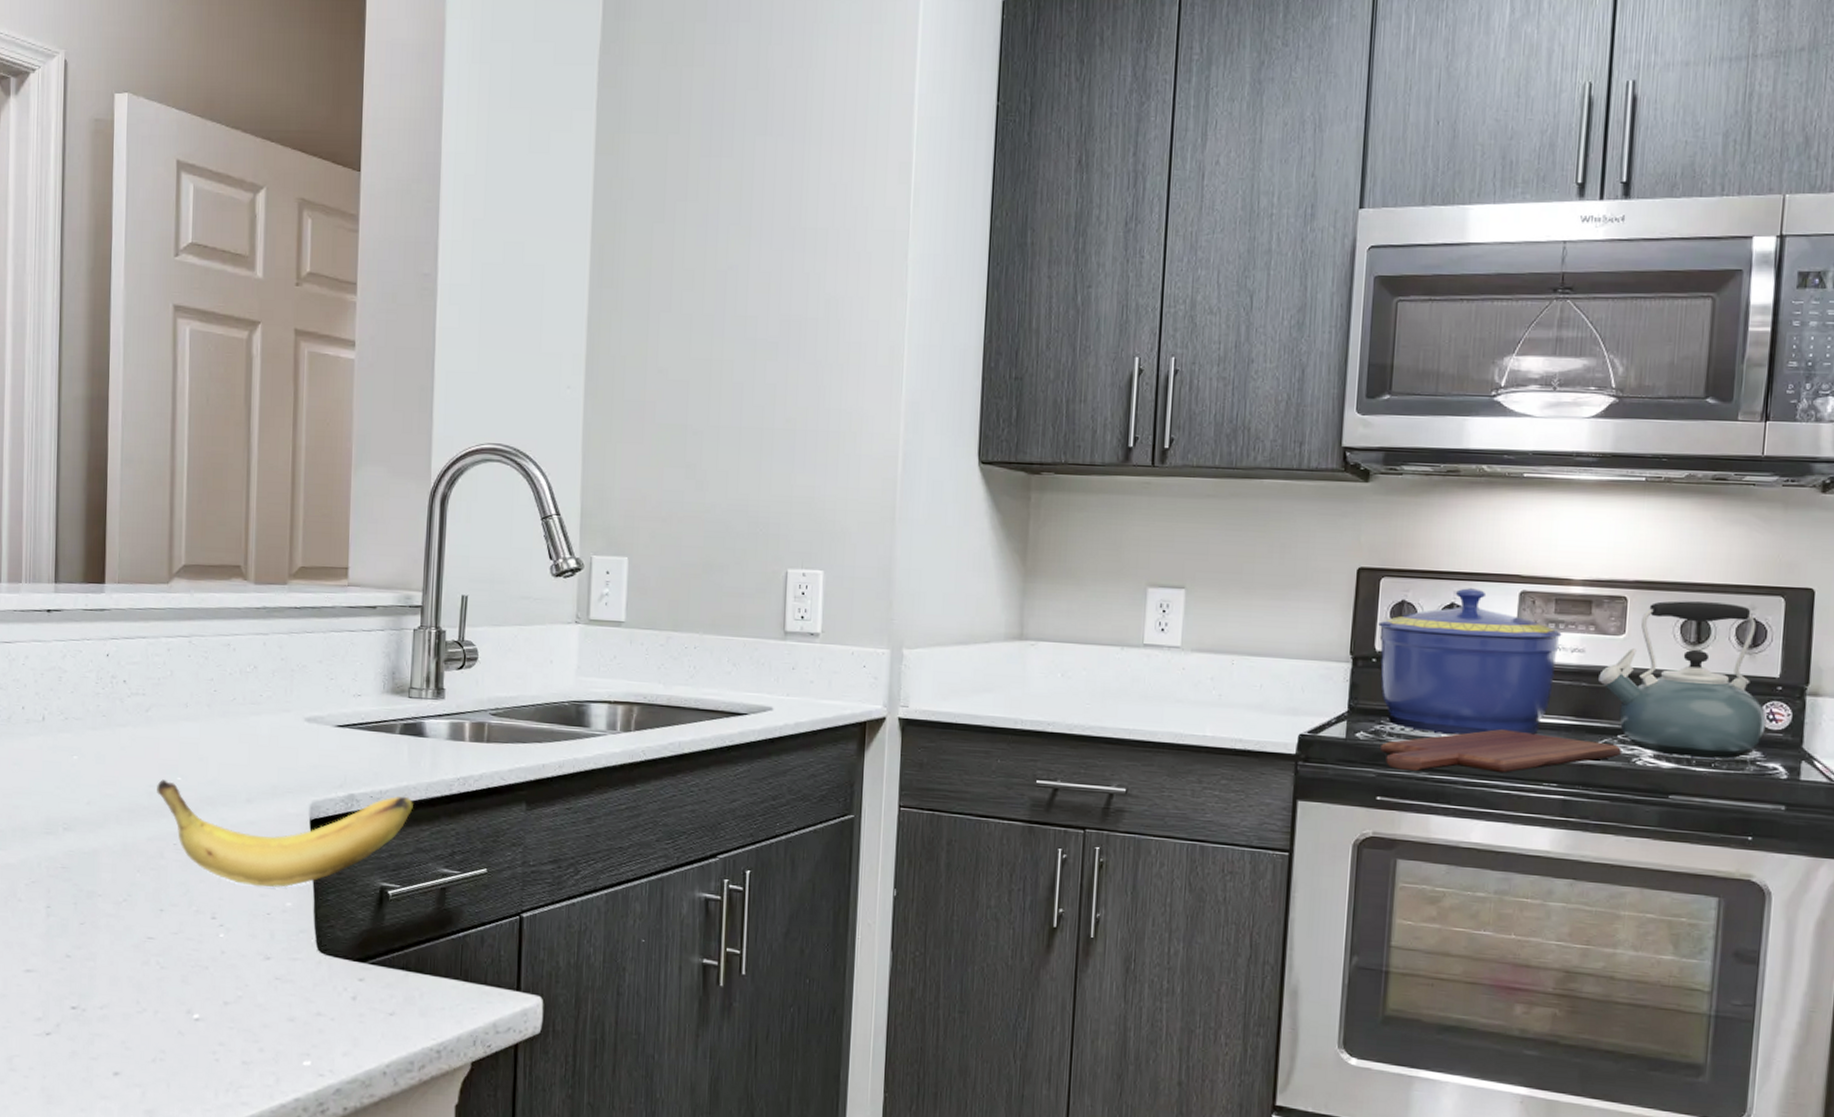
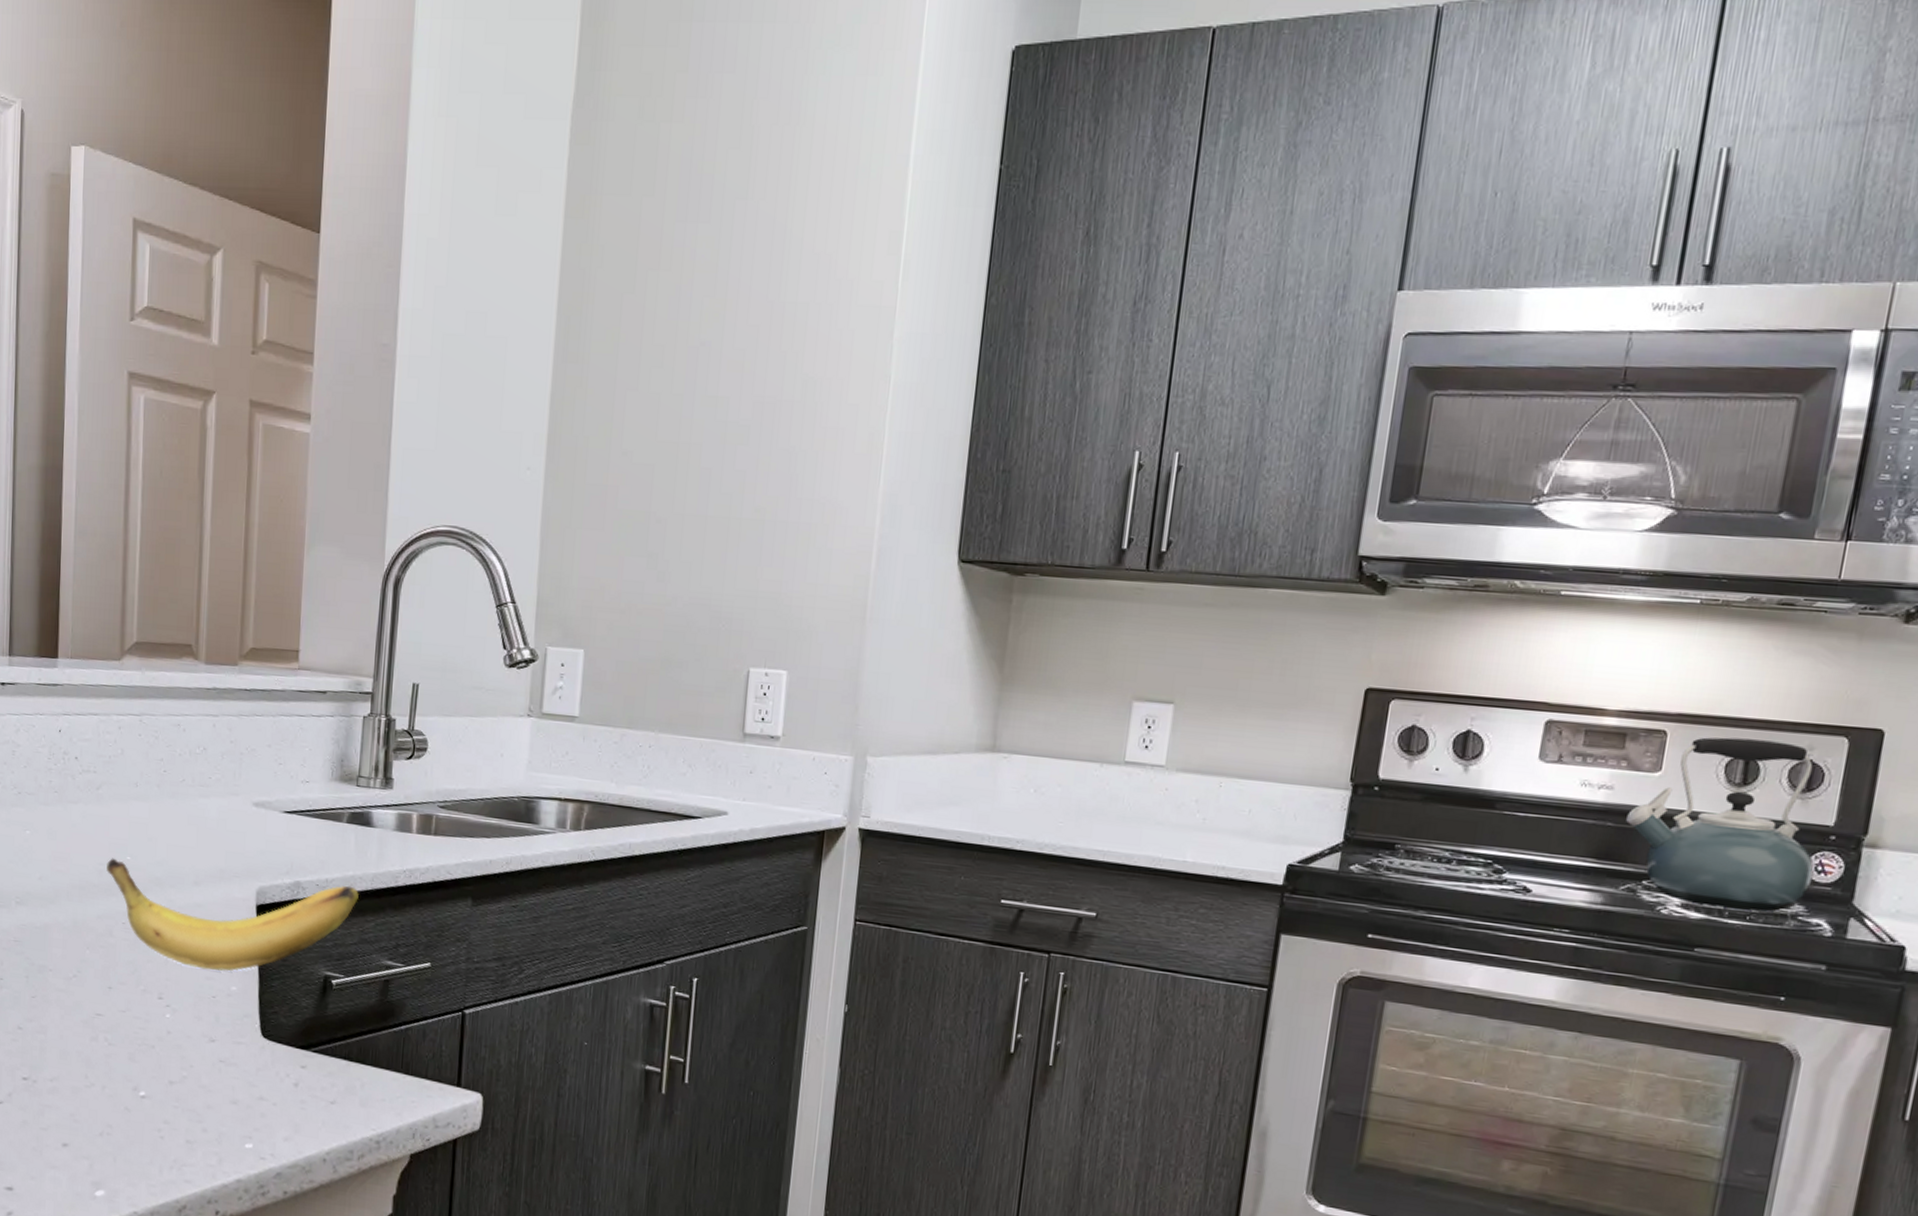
cooking pot: present [1379,588,1562,735] -> none [1381,714,1590,876]
cutting board: present [1380,729,1621,774] -> none [1376,868,1646,916]

